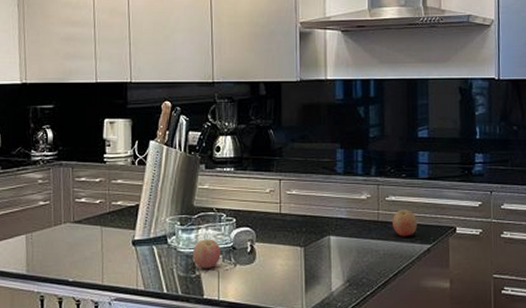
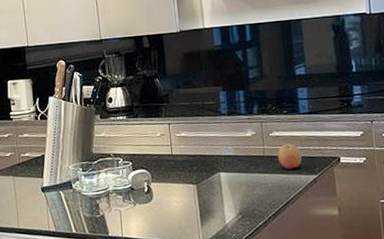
apple: present [192,239,221,269] -> none [95,182,121,210]

